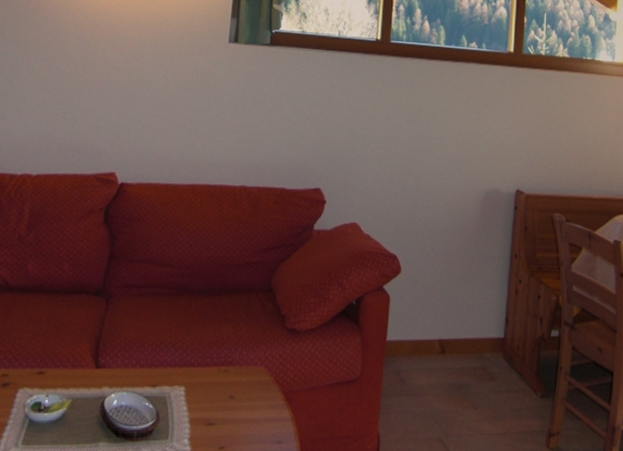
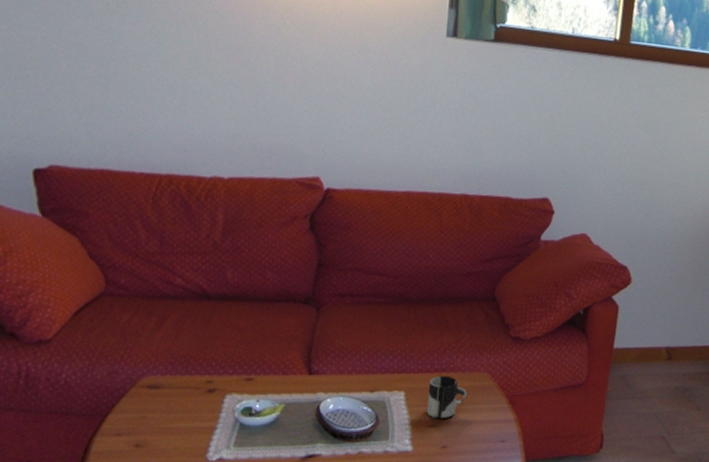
cup: none [205,369,245,417] -> present [426,375,467,419]

